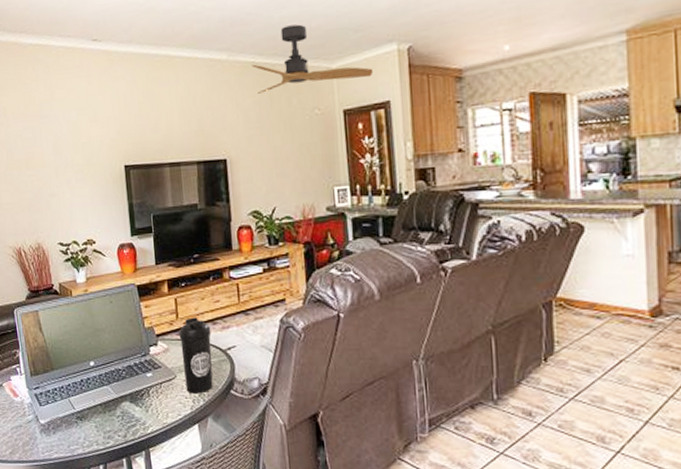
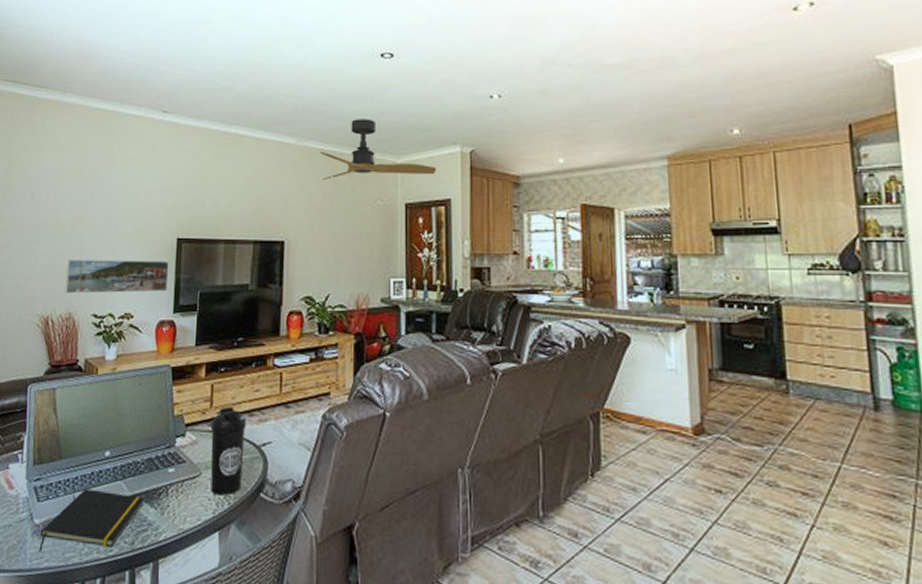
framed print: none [28,188,123,226] -> present [65,260,169,294]
notepad: none [46,394,131,446] -> present [39,489,145,553]

